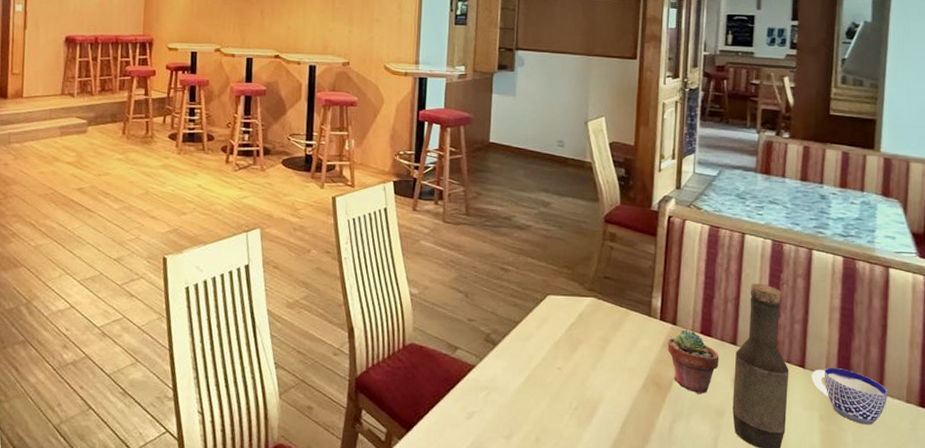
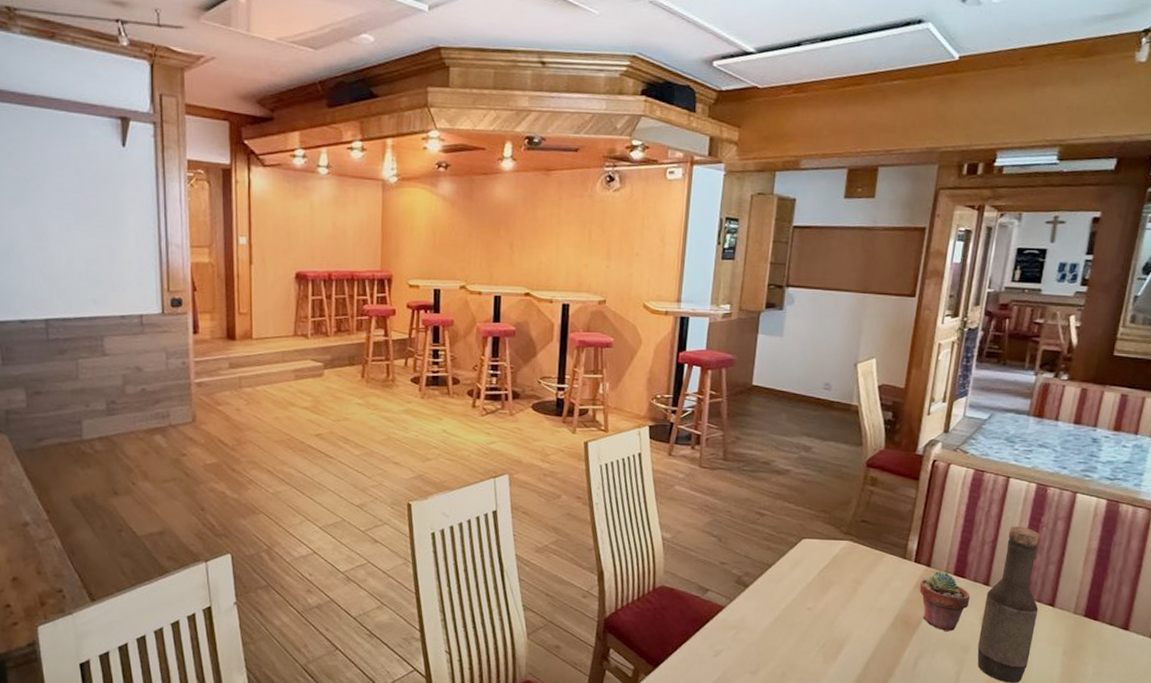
cup: present [811,367,889,425] -> none [1059,605,1134,659]

